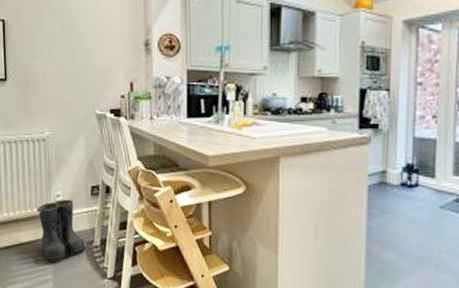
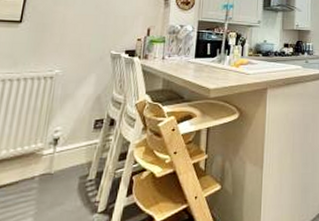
boots: present [37,199,87,263] -> none [22,134,80,203]

